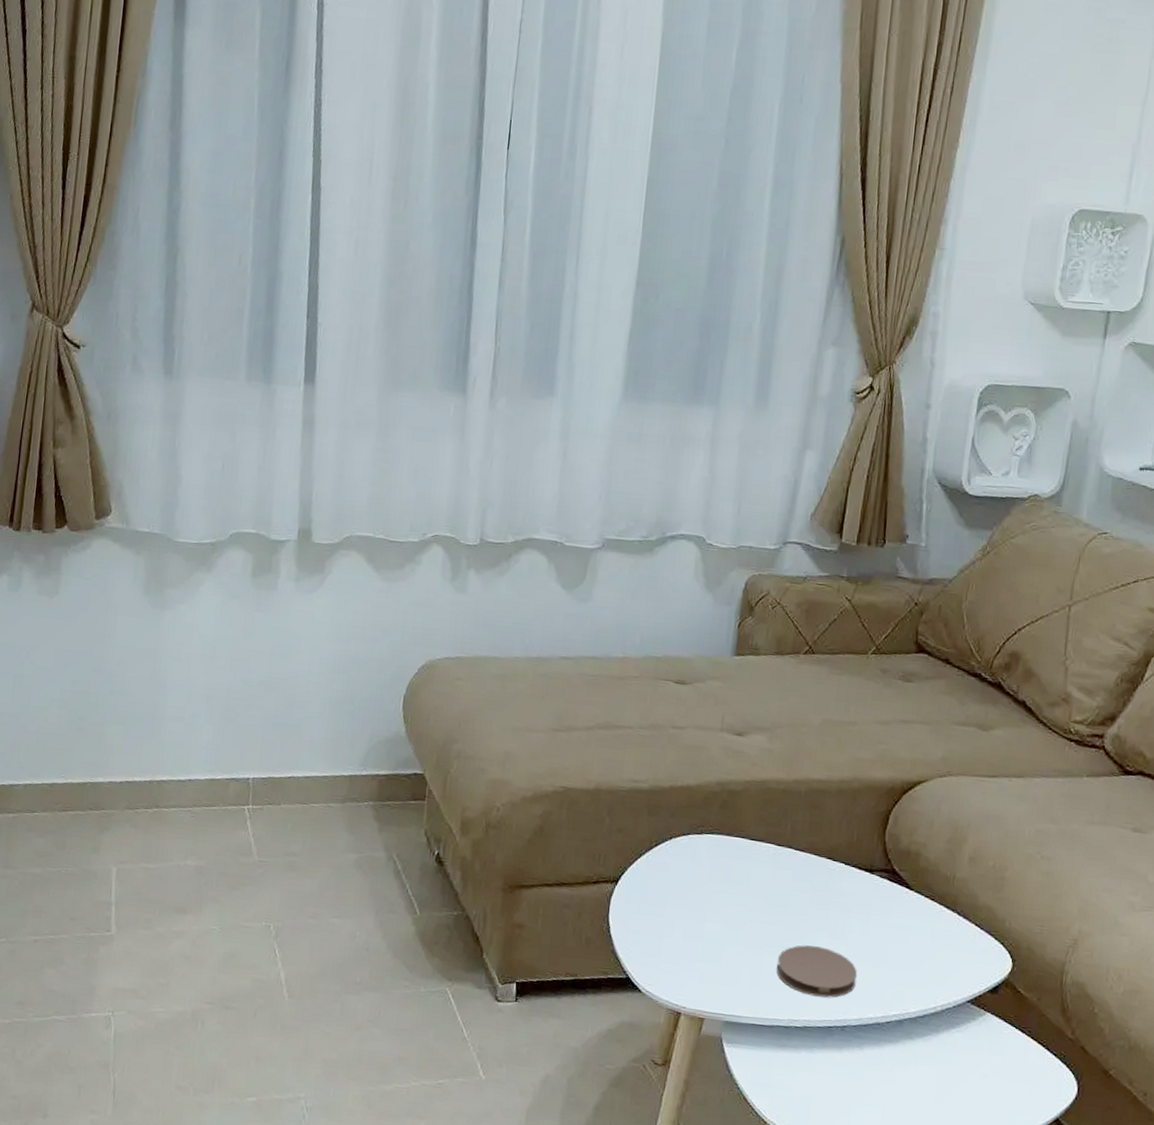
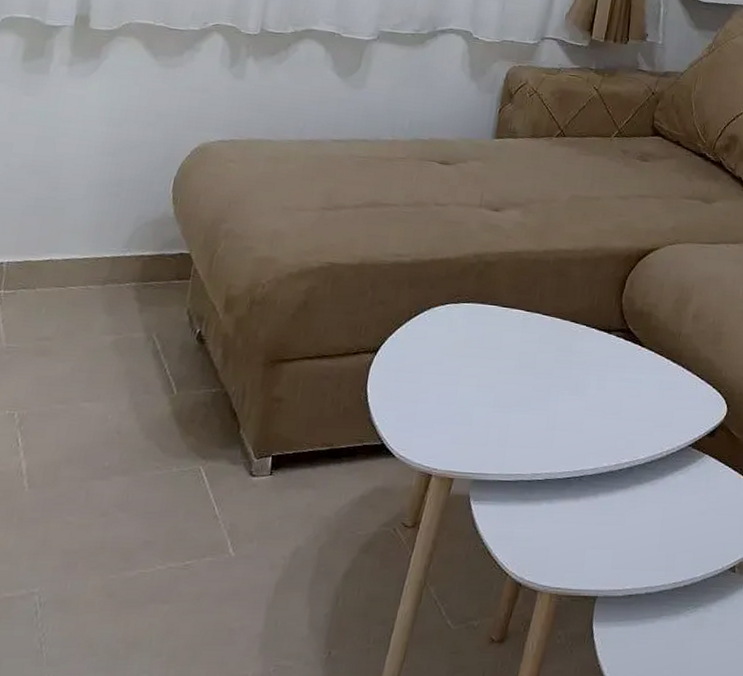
coaster: present [776,945,858,998] -> none [522,402,595,451]

